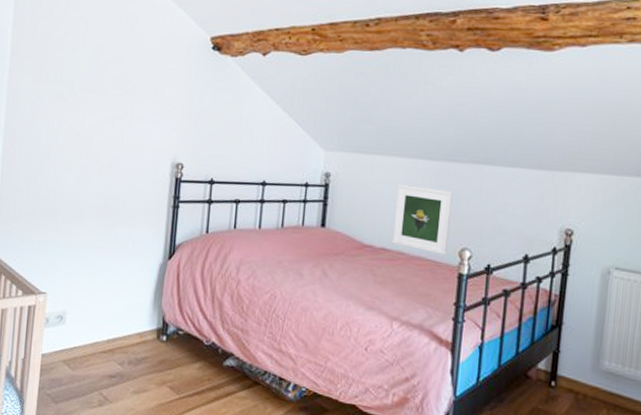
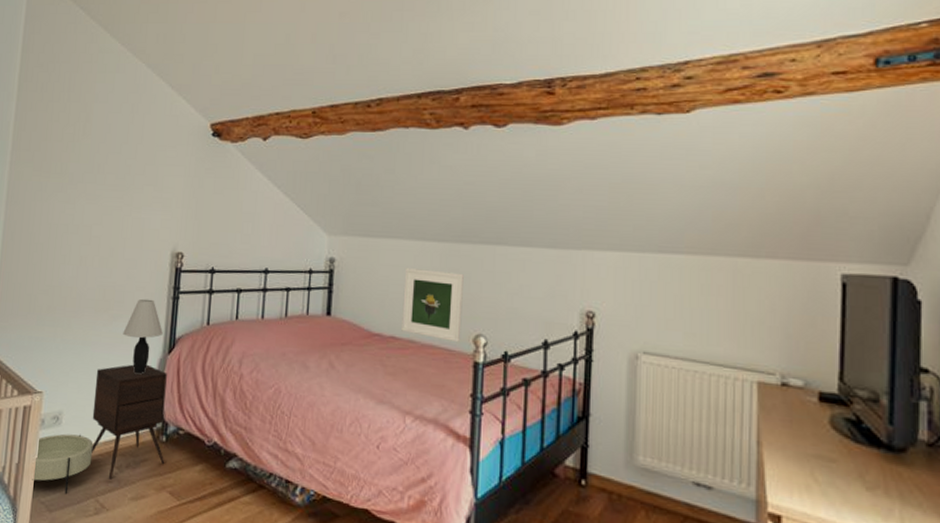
planter: none [38,332,97,388] -> present [32,433,94,495]
side table: none [95,268,167,375] -> present [91,364,167,480]
table lamp: none [124,206,163,277] -> present [123,298,163,373]

